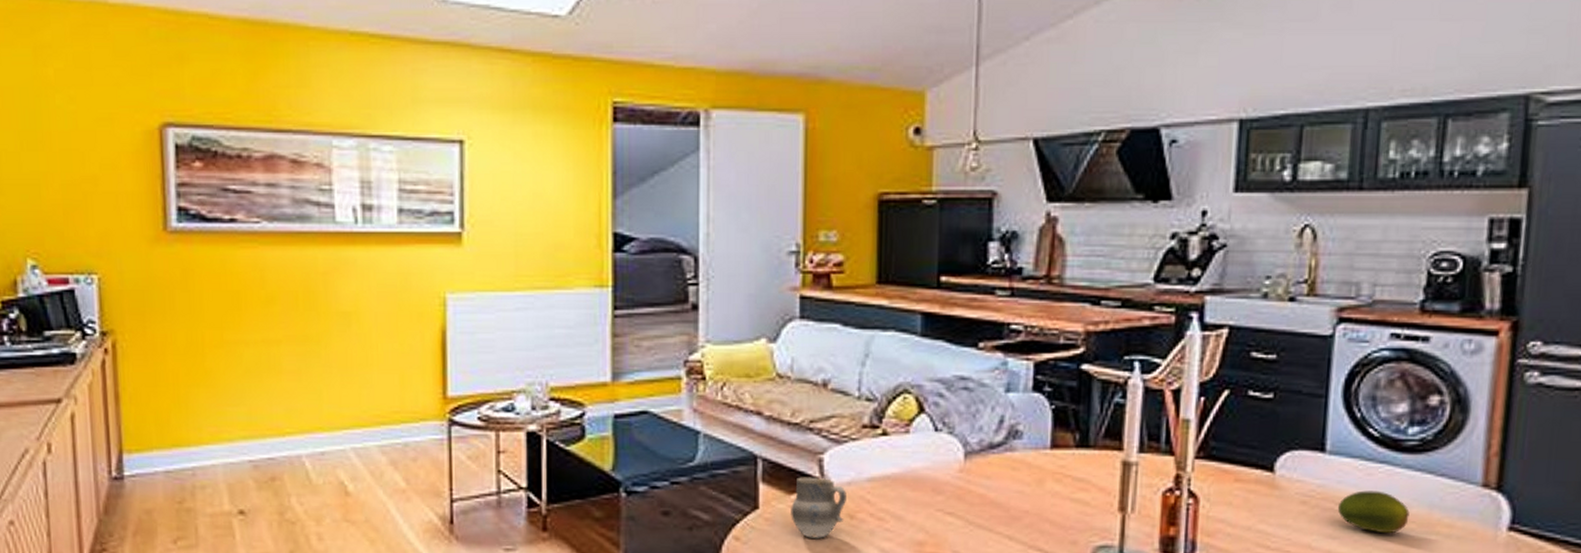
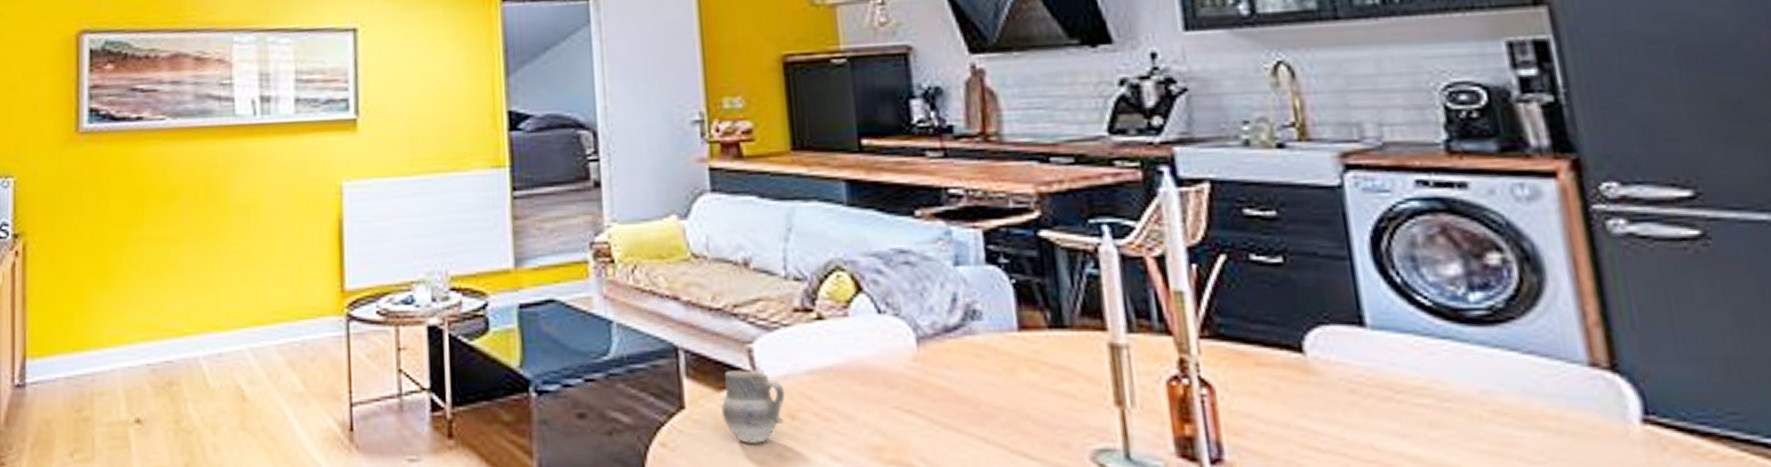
fruit: present [1337,490,1410,534] -> none [1398,374,1500,430]

